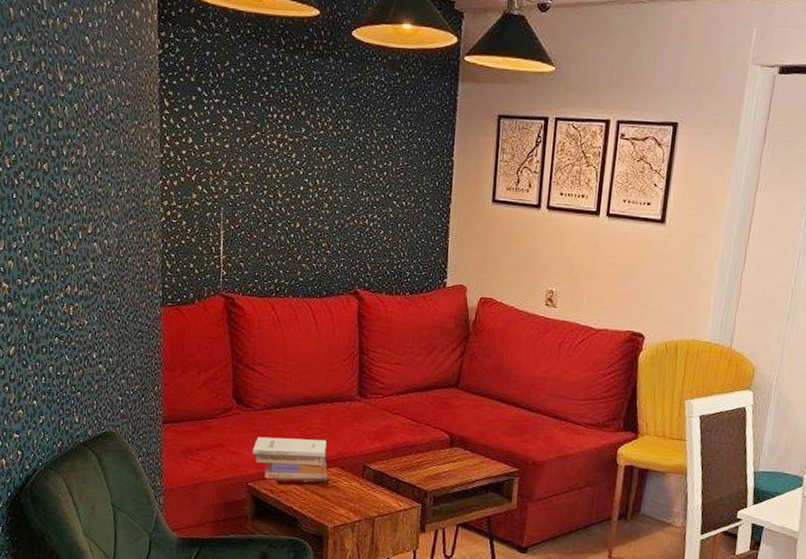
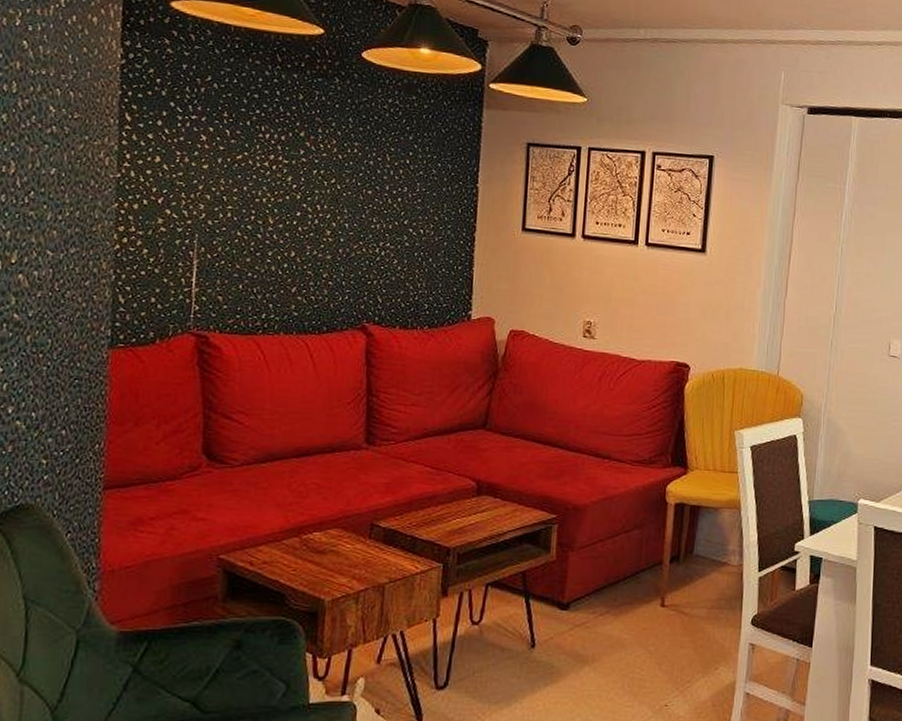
books: present [252,436,329,486] -> none [226,496,327,556]

